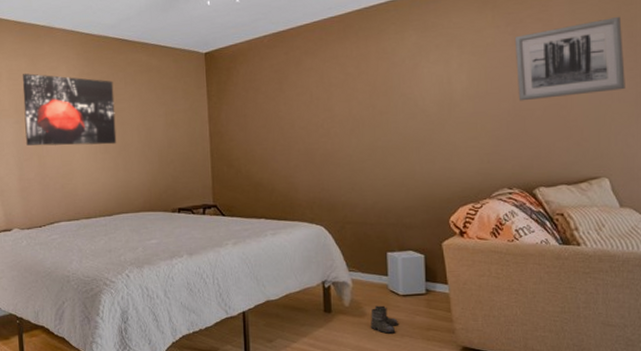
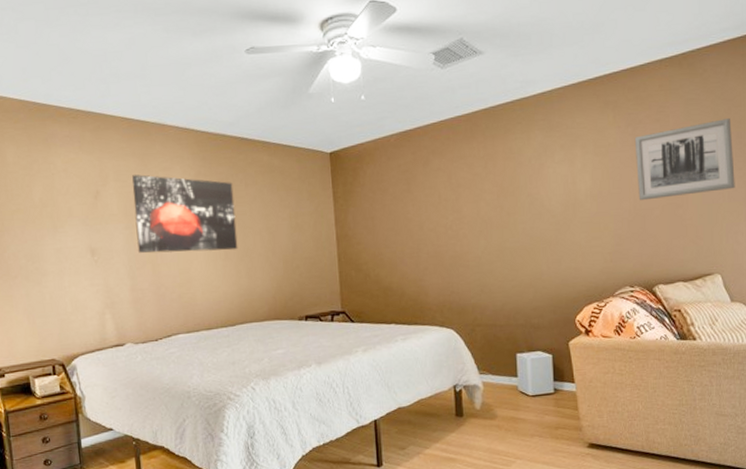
boots: present [370,305,398,334] -> none [501,406,528,435]

